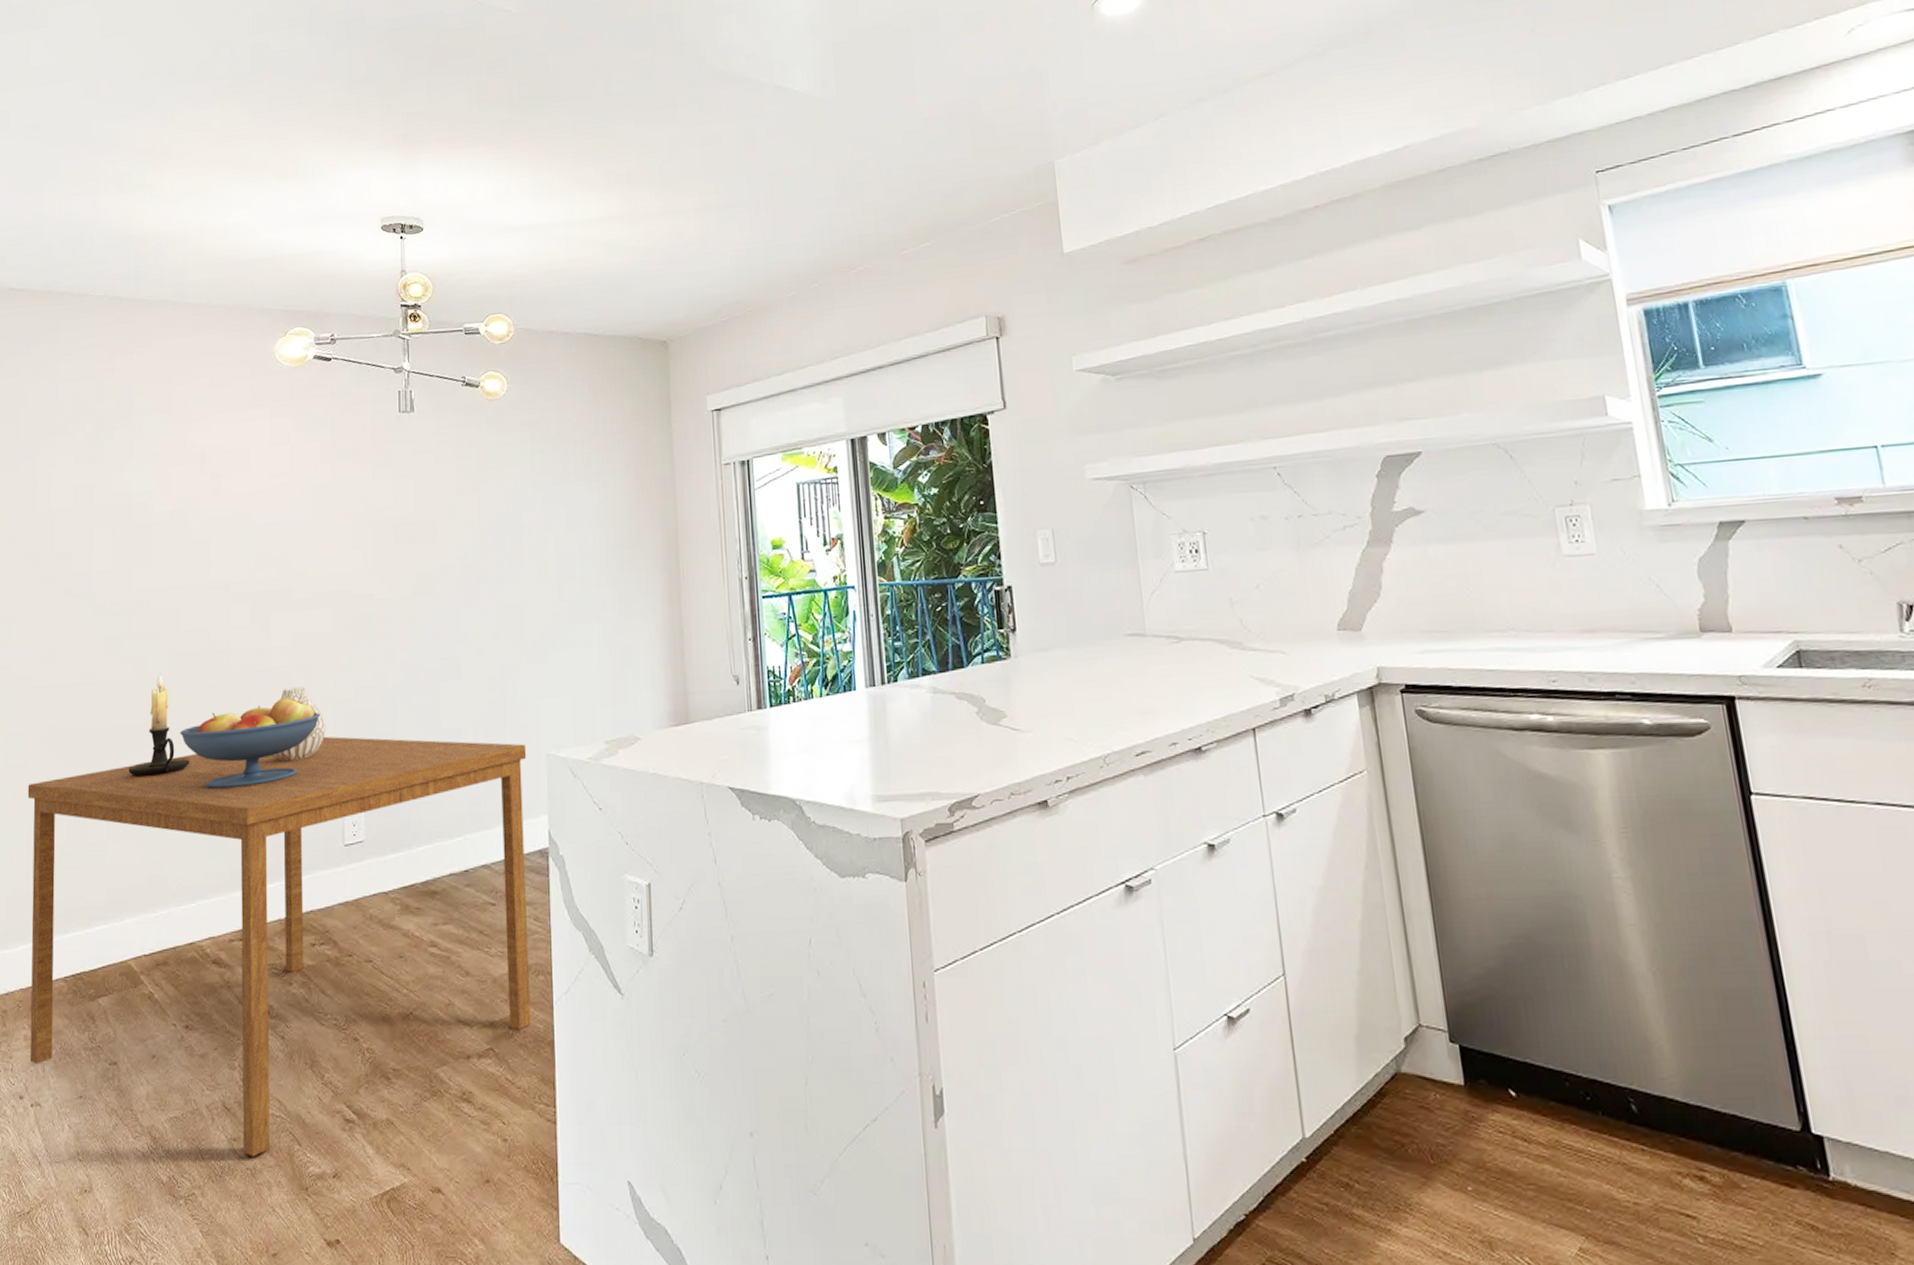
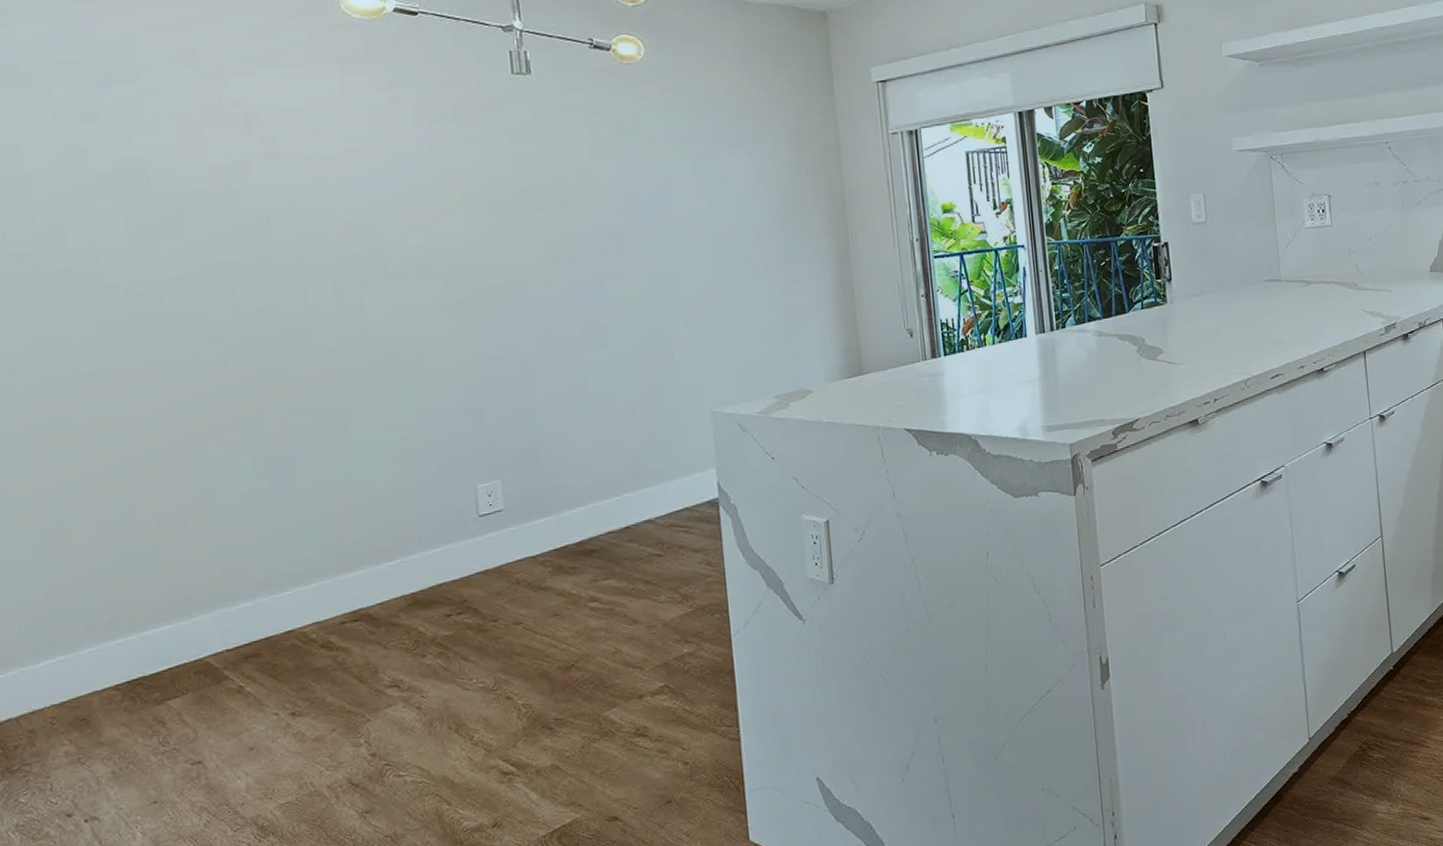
dining table: present [27,736,531,1157] -> none [31,403,708,825]
candle holder: present [128,673,190,778] -> none [180,356,268,469]
fruit bowl: present [180,695,321,789] -> none [250,370,438,474]
vase: present [271,686,326,762] -> none [377,361,446,440]

